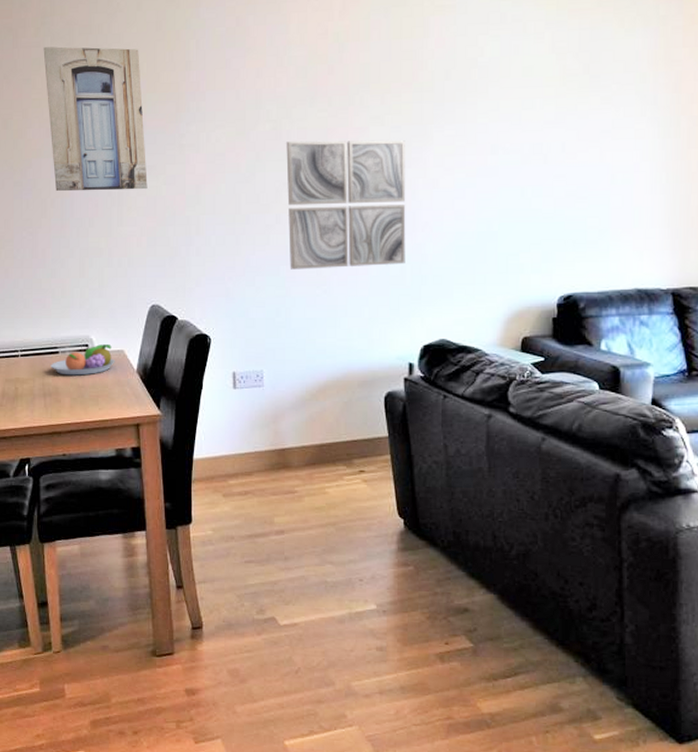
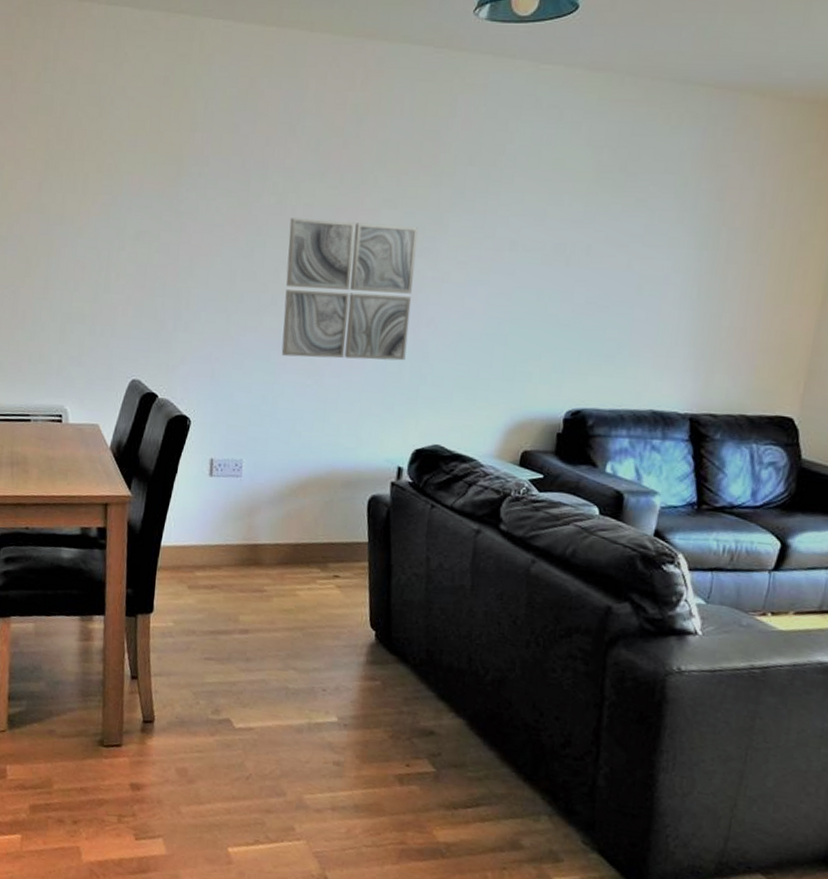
wall art: present [43,46,148,192] -> none [42,94,143,256]
fruit bowl: present [50,344,115,376] -> none [21,416,89,447]

